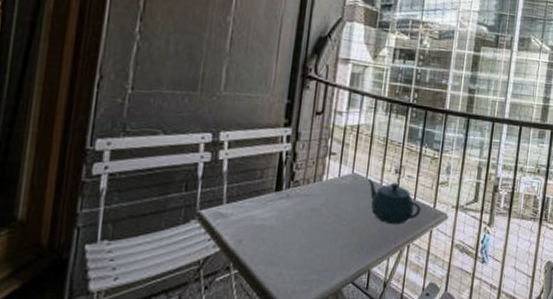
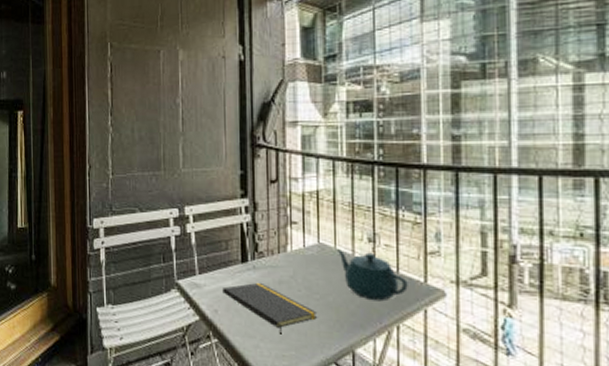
notepad: none [250,210,343,260] -> present [222,282,318,334]

